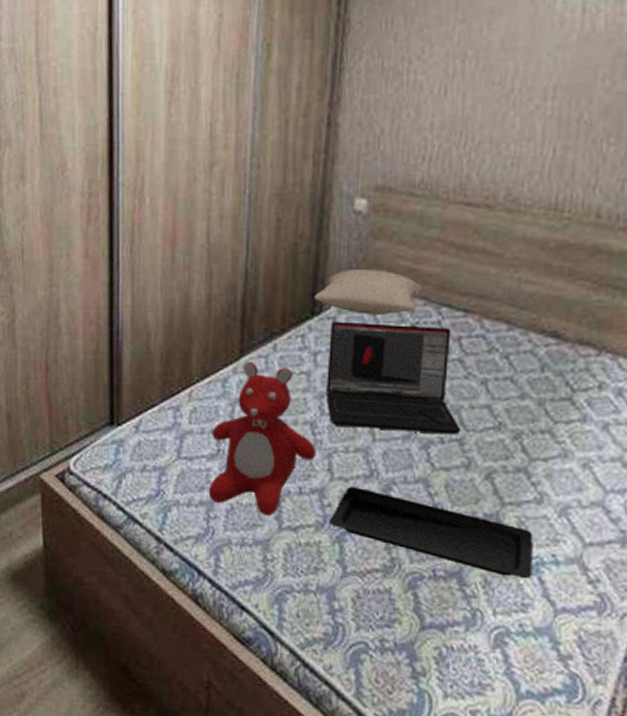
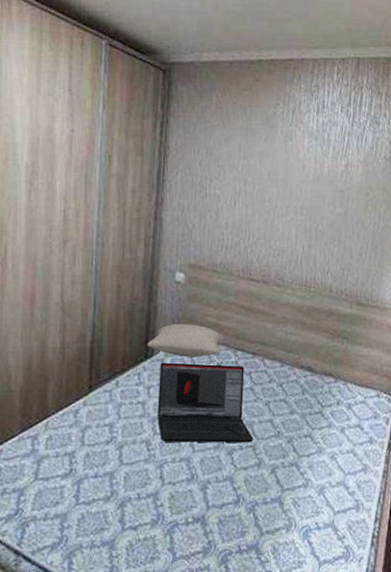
teddy bear: present [208,361,316,517] -> none [62,395,150,521]
serving tray: present [330,487,534,580] -> none [162,489,304,543]

